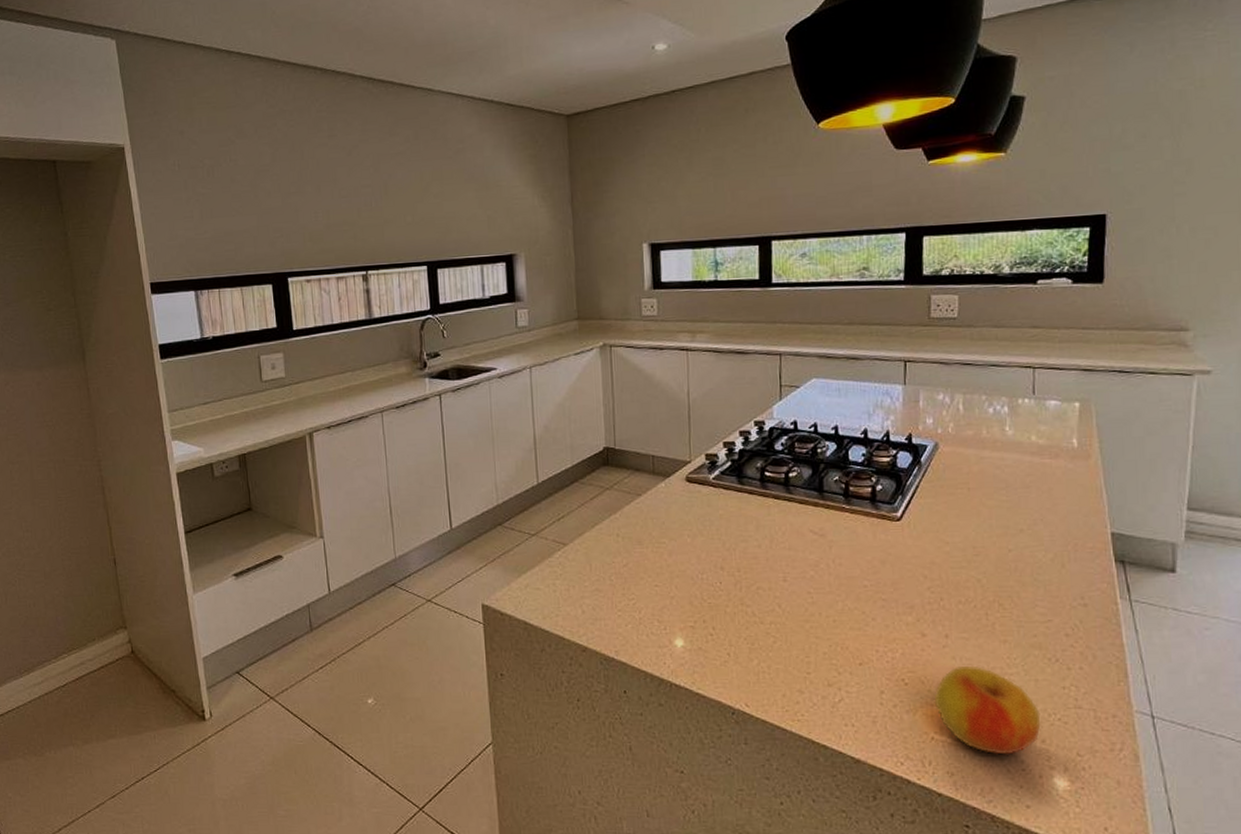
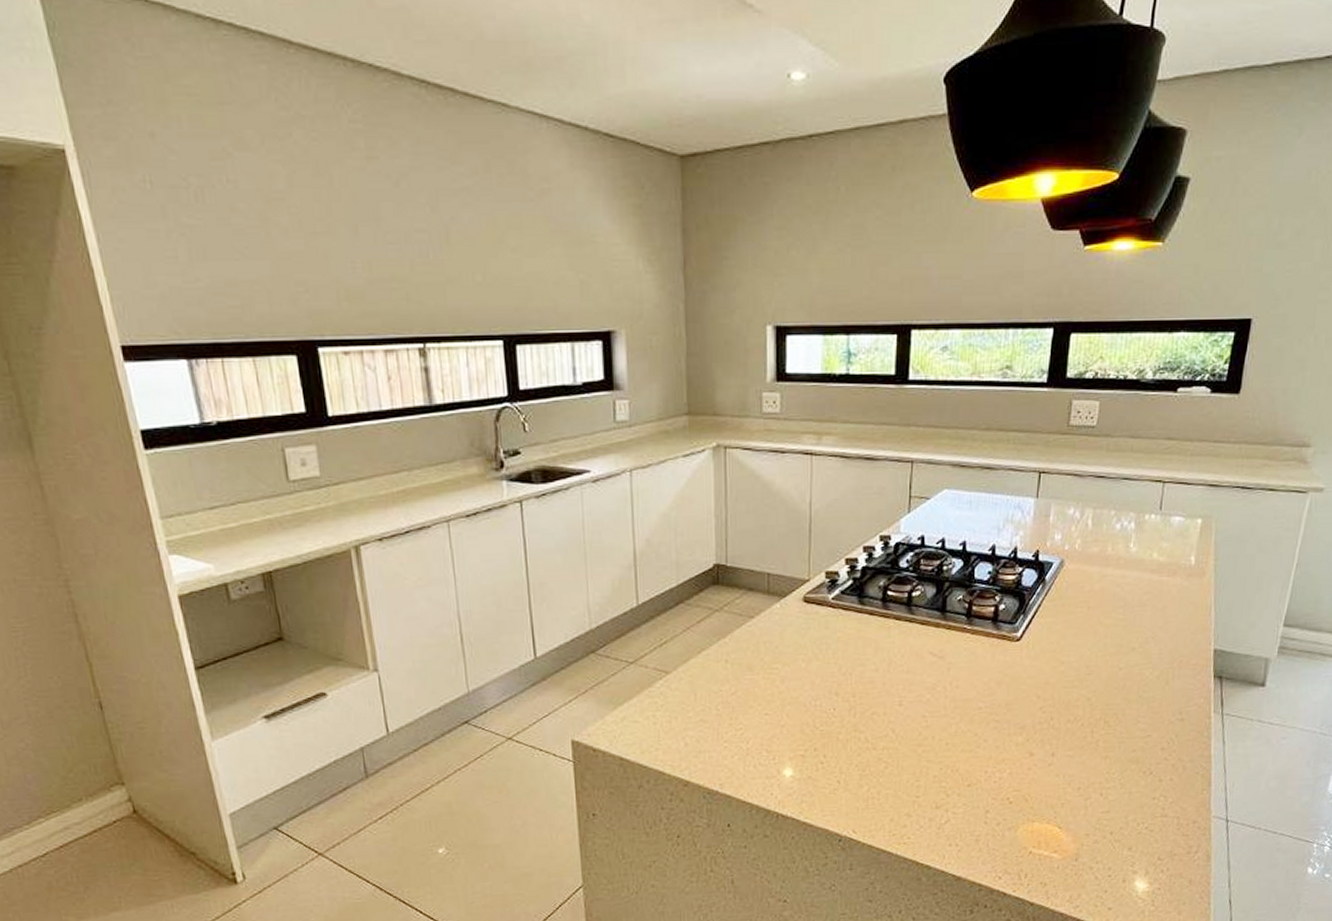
apple: present [933,665,1041,755] -> none [1035,781,1131,864]

